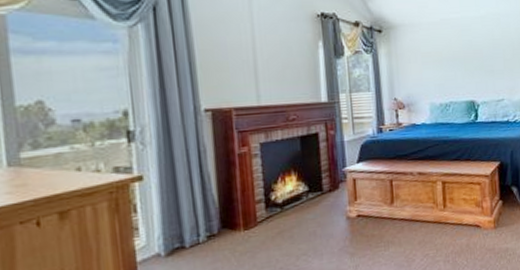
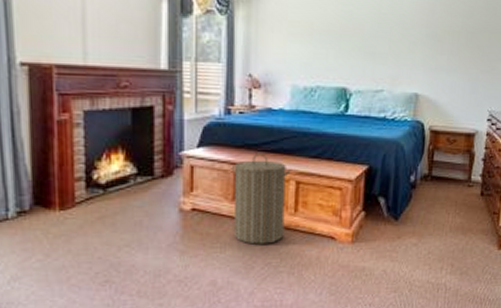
laundry hamper: none [388,161,437,240] -> present [232,153,291,245]

